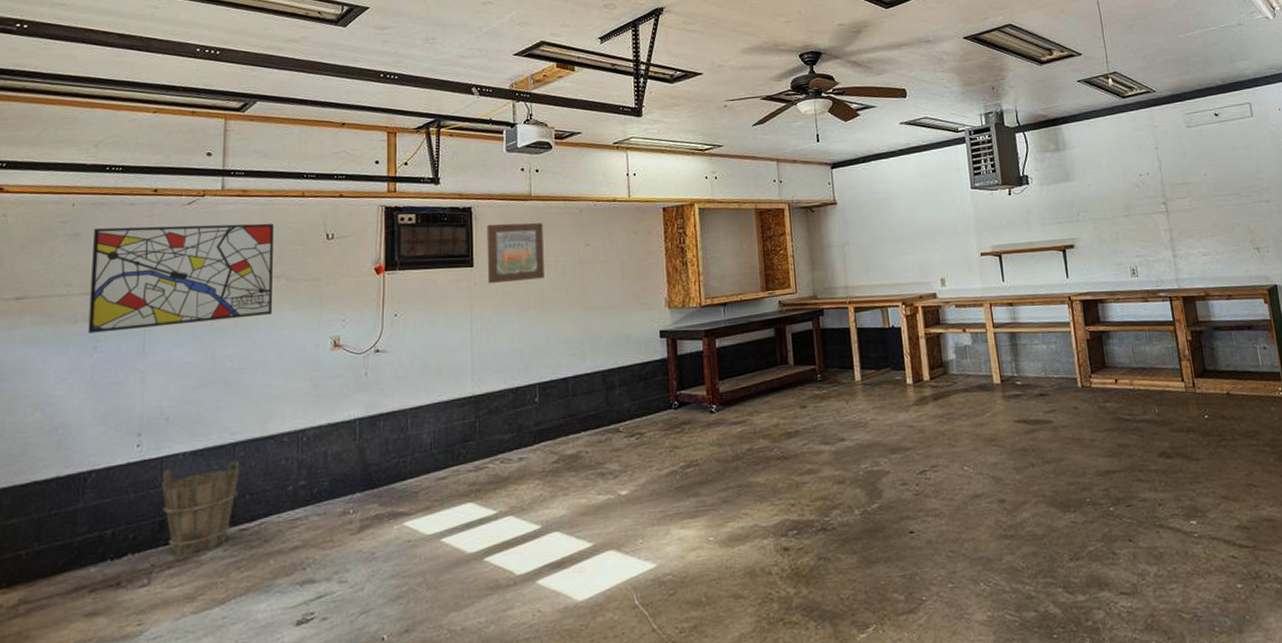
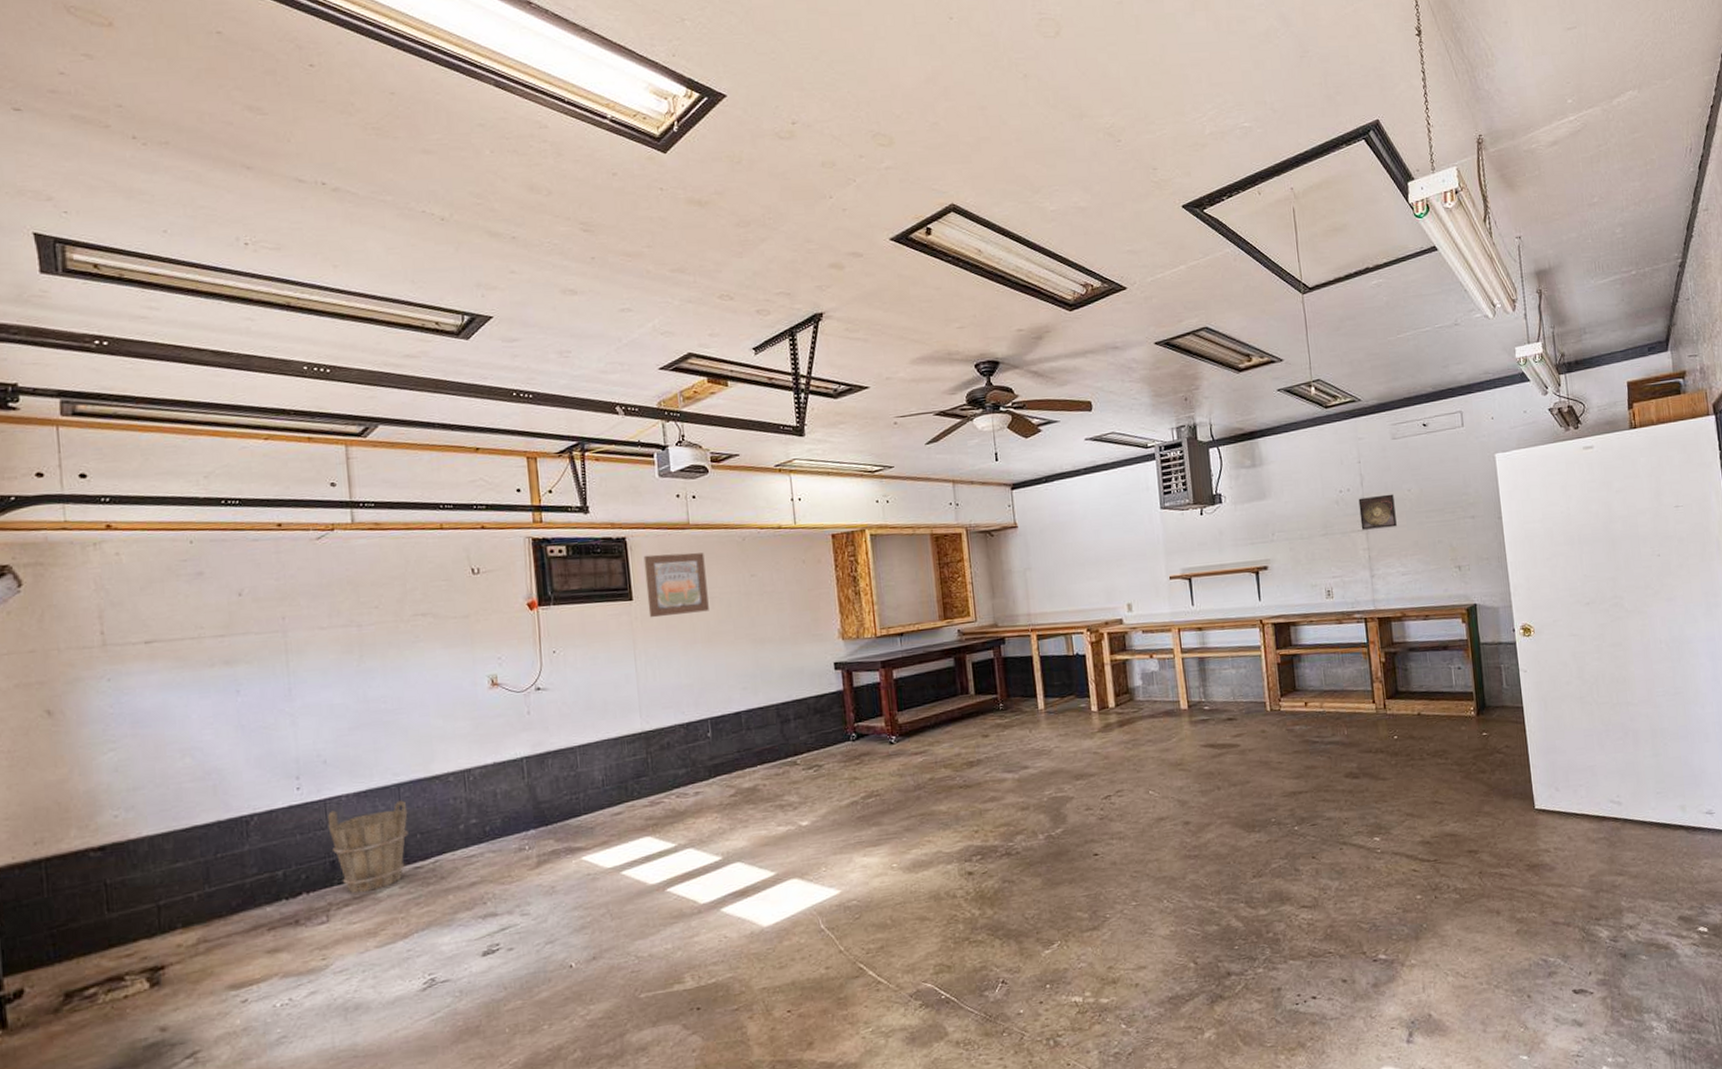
wall art: present [88,223,274,334] -> none [218,558,423,677]
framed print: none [1157,178,1196,212] -> present [1358,494,1397,530]

